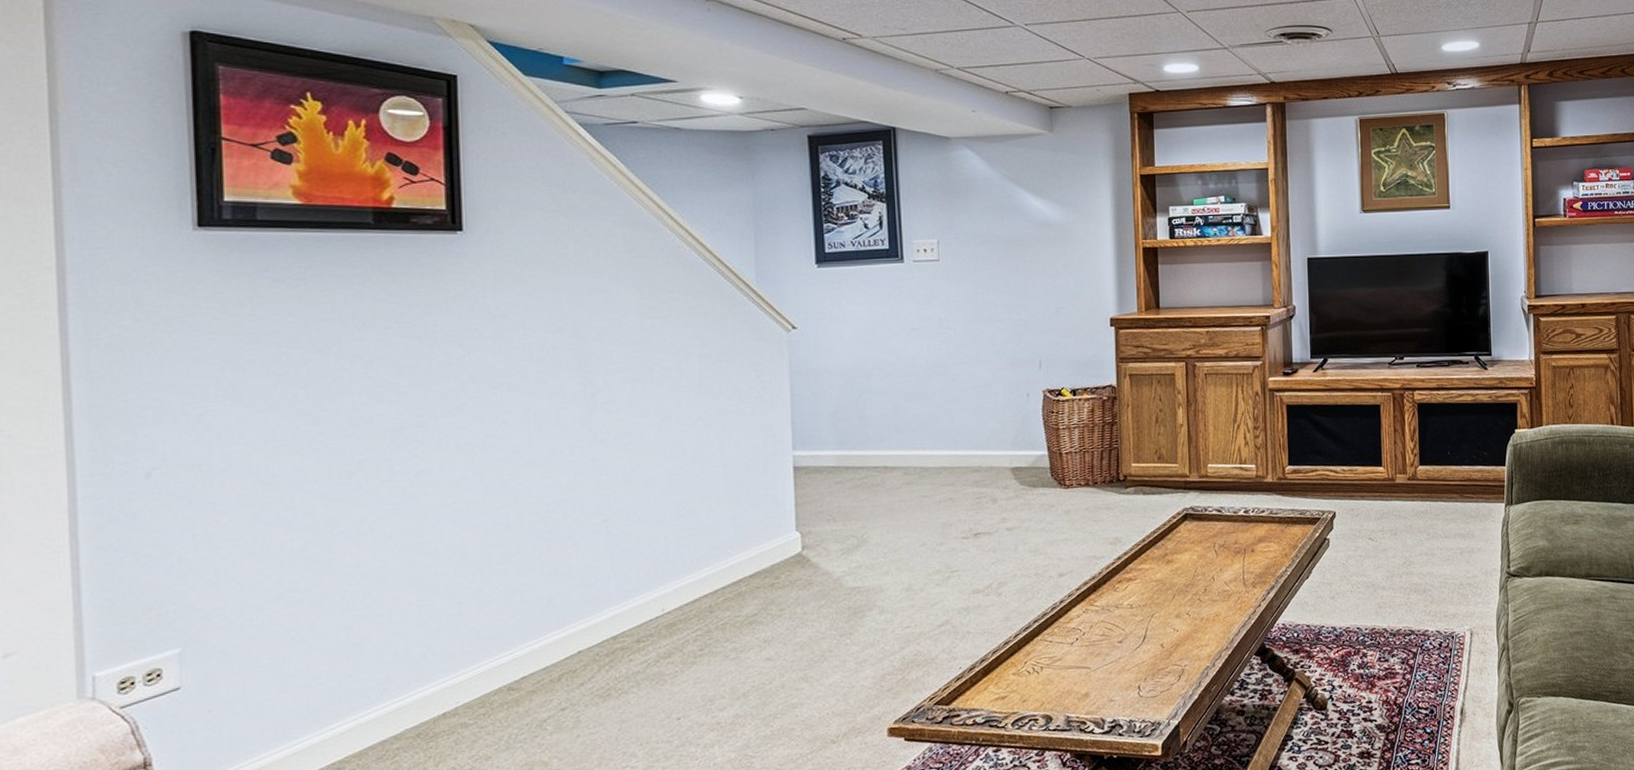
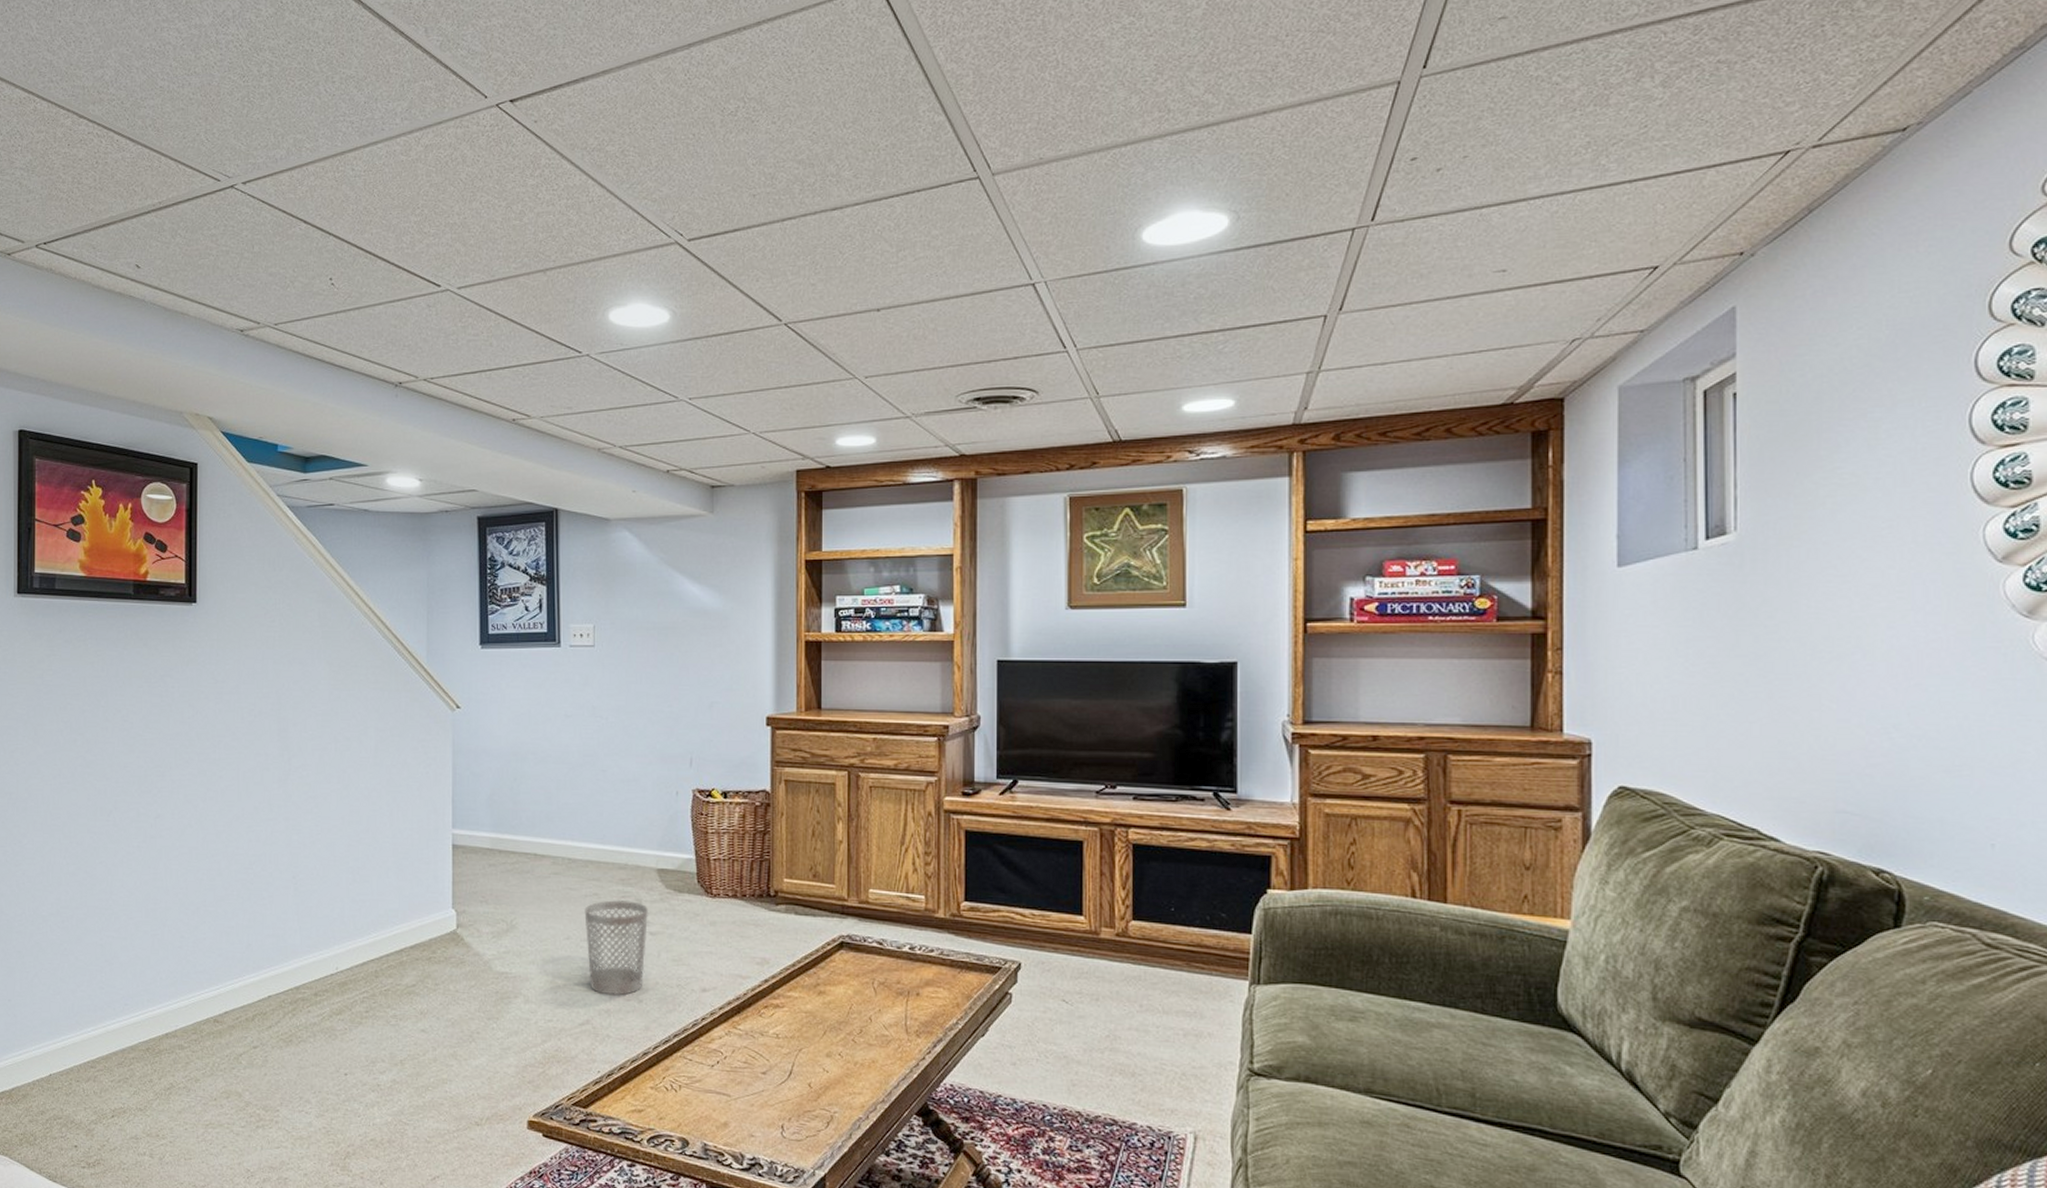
wastebasket: none [939,501,1005,594] -> present [584,900,649,996]

